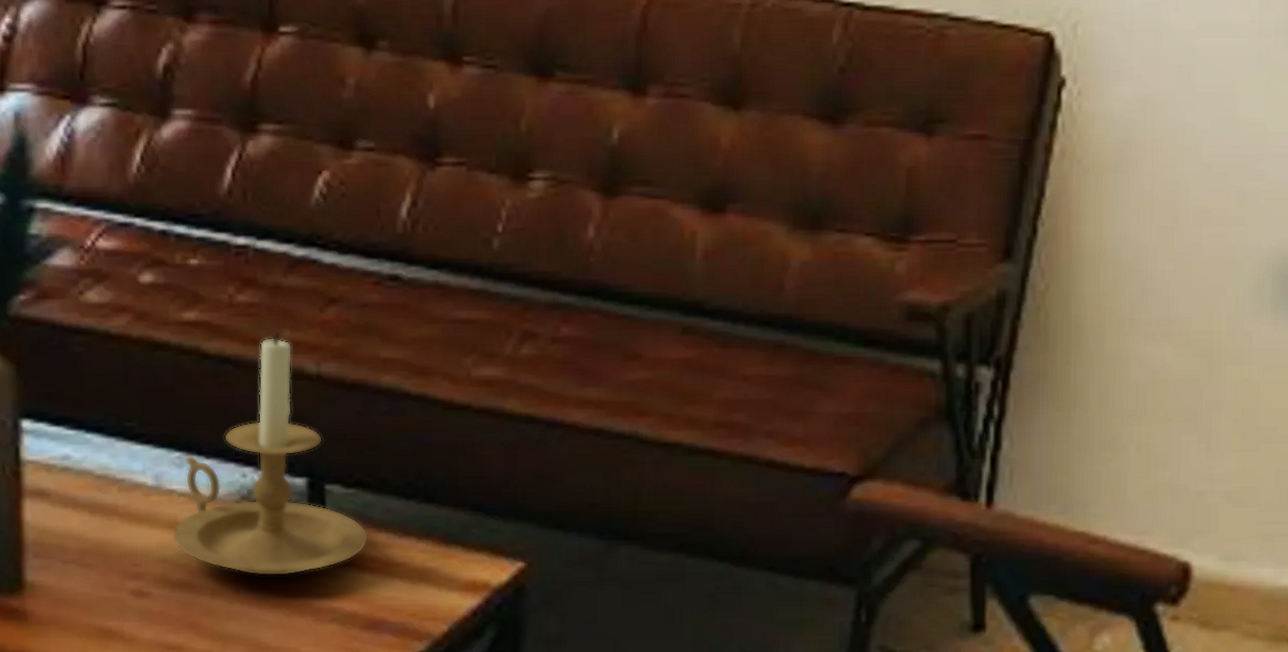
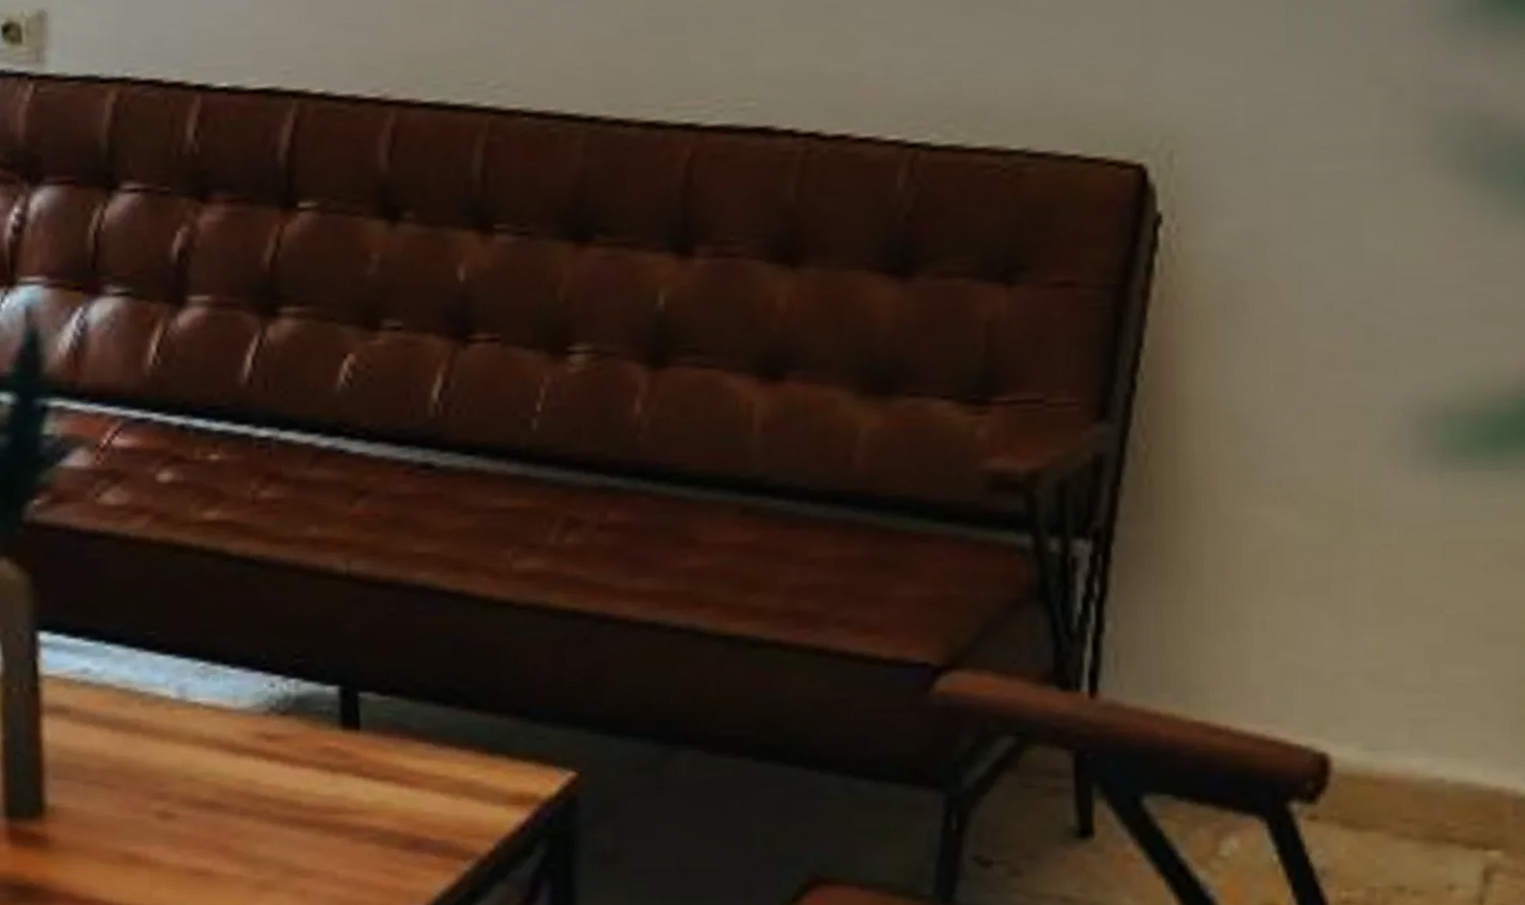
candle holder: present [172,331,369,577] -> none [198,528,407,794]

